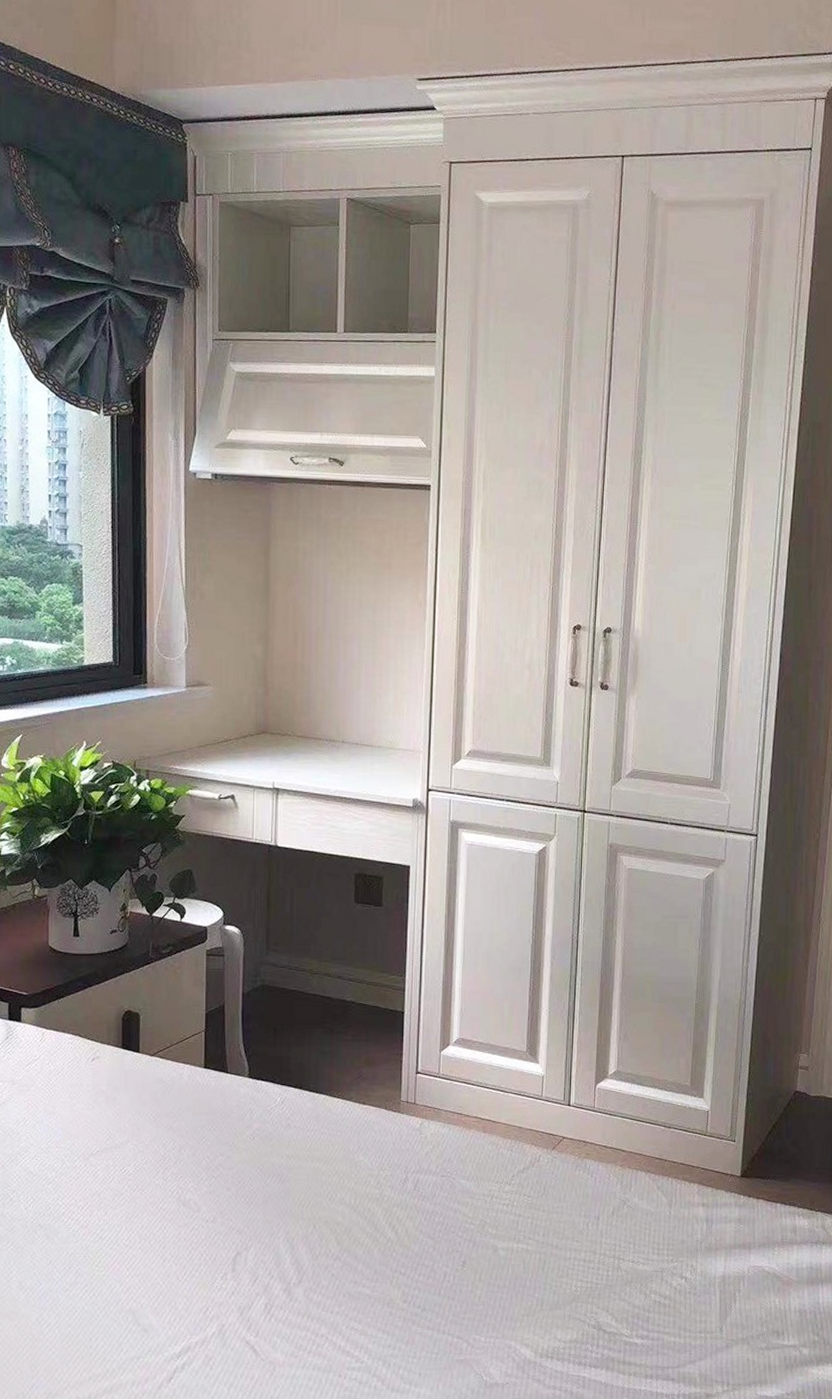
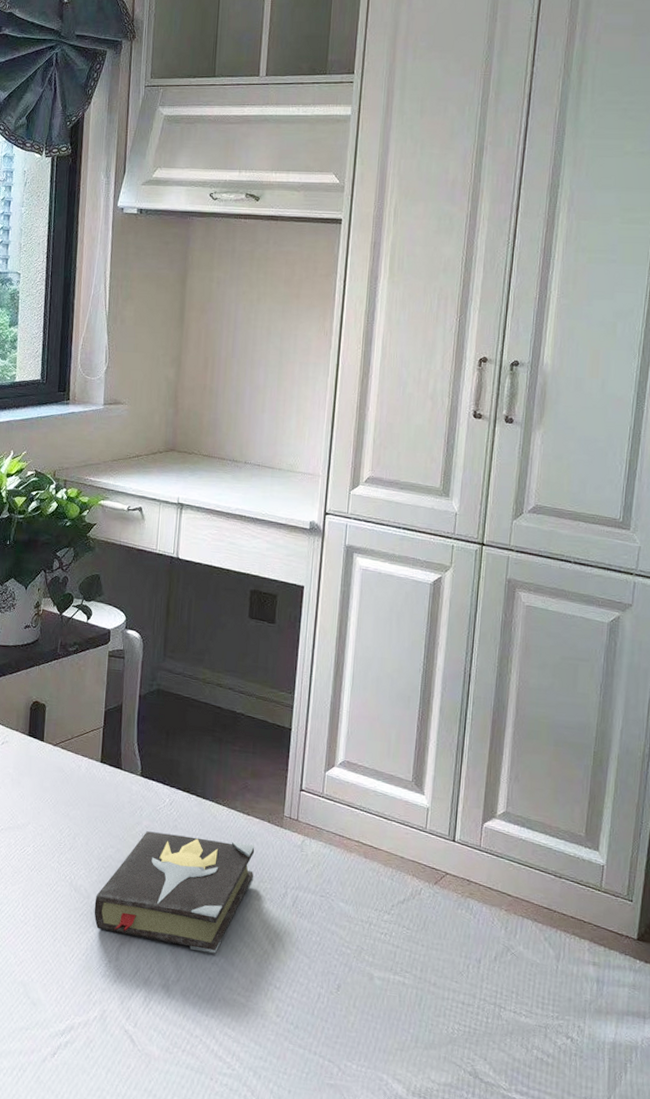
hardback book: none [206,1134,374,1250] -> present [94,831,255,954]

